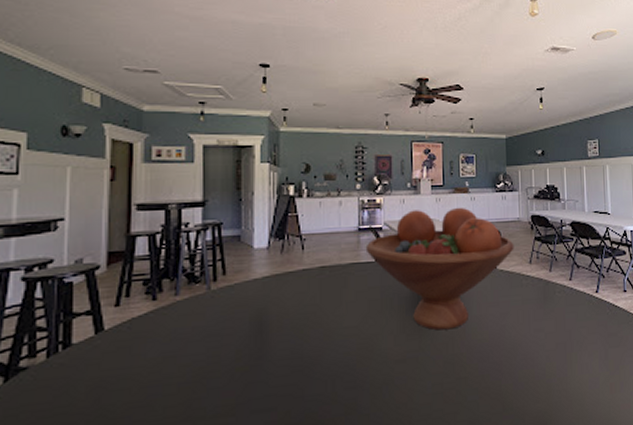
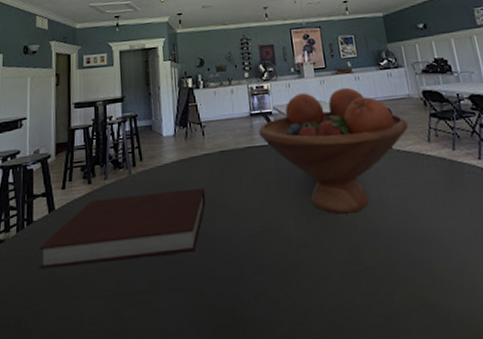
notebook: none [79,305,300,400] -> present [38,187,206,270]

